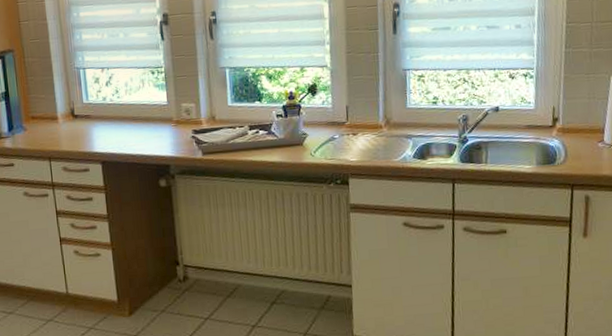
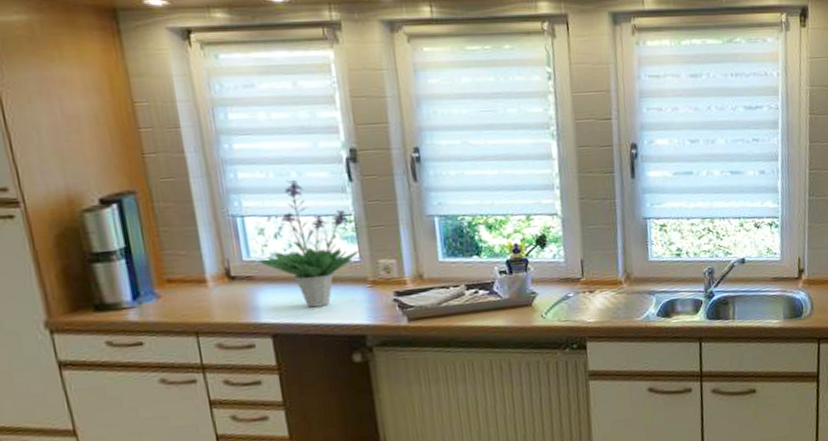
potted plant: none [94,39,167,141] -> present [258,179,359,308]

